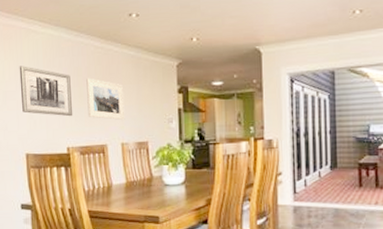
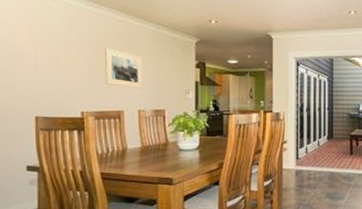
wall art: present [19,66,73,117] -> none [32,31,90,83]

